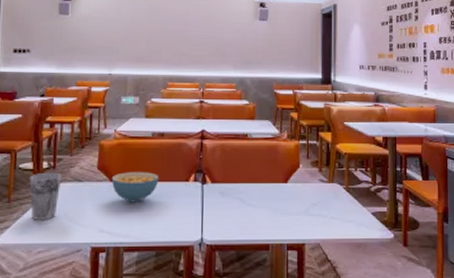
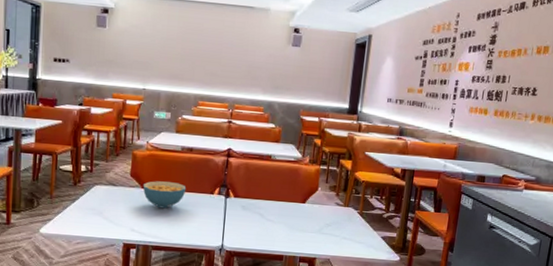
cup: present [29,172,62,220] -> none [69,175,99,217]

